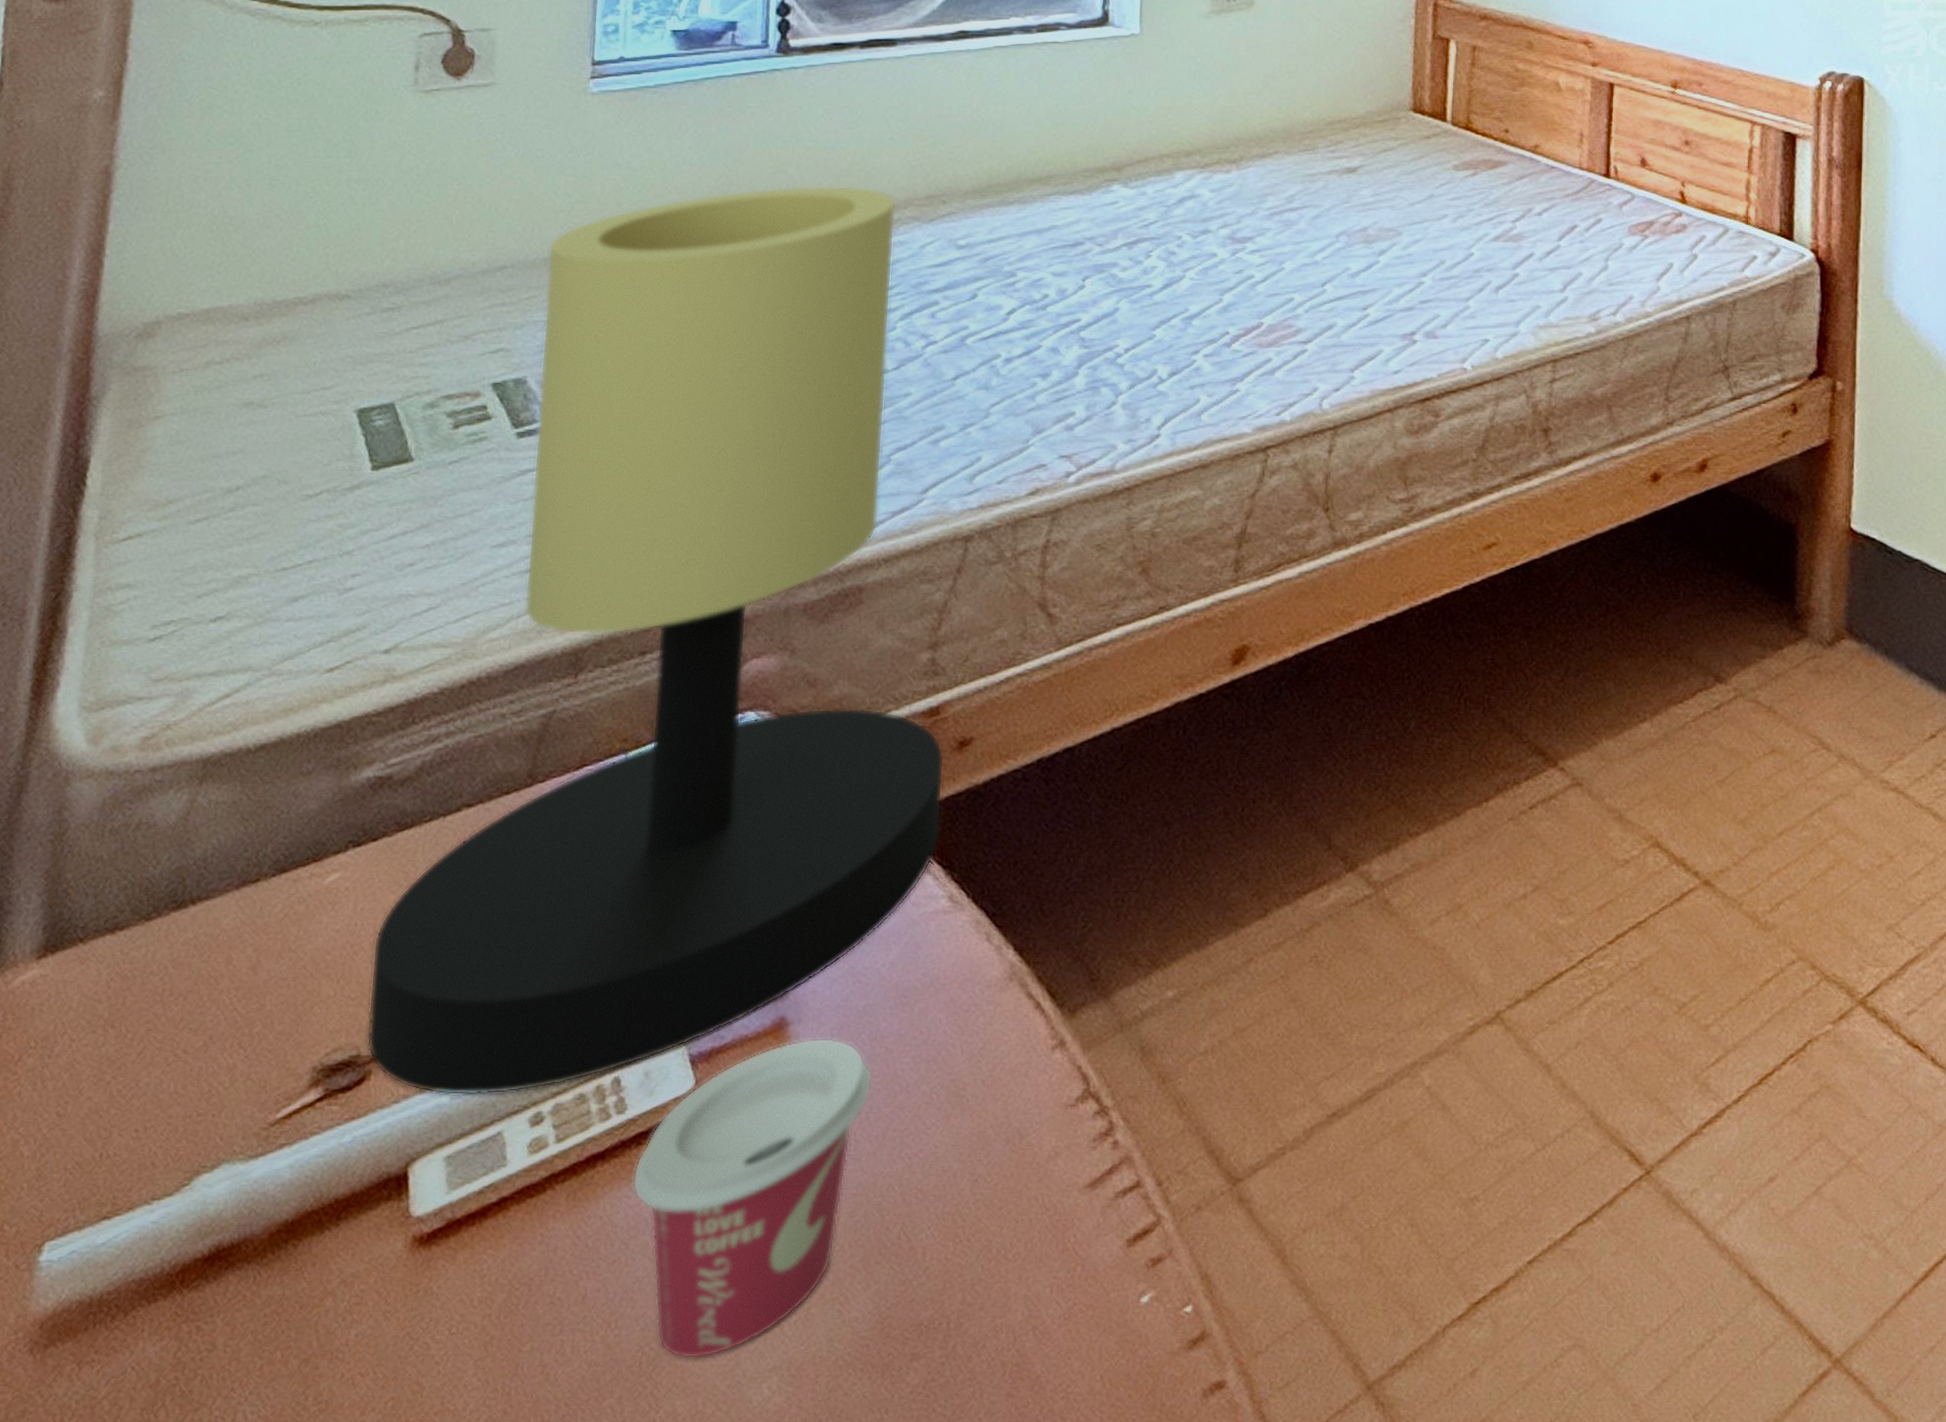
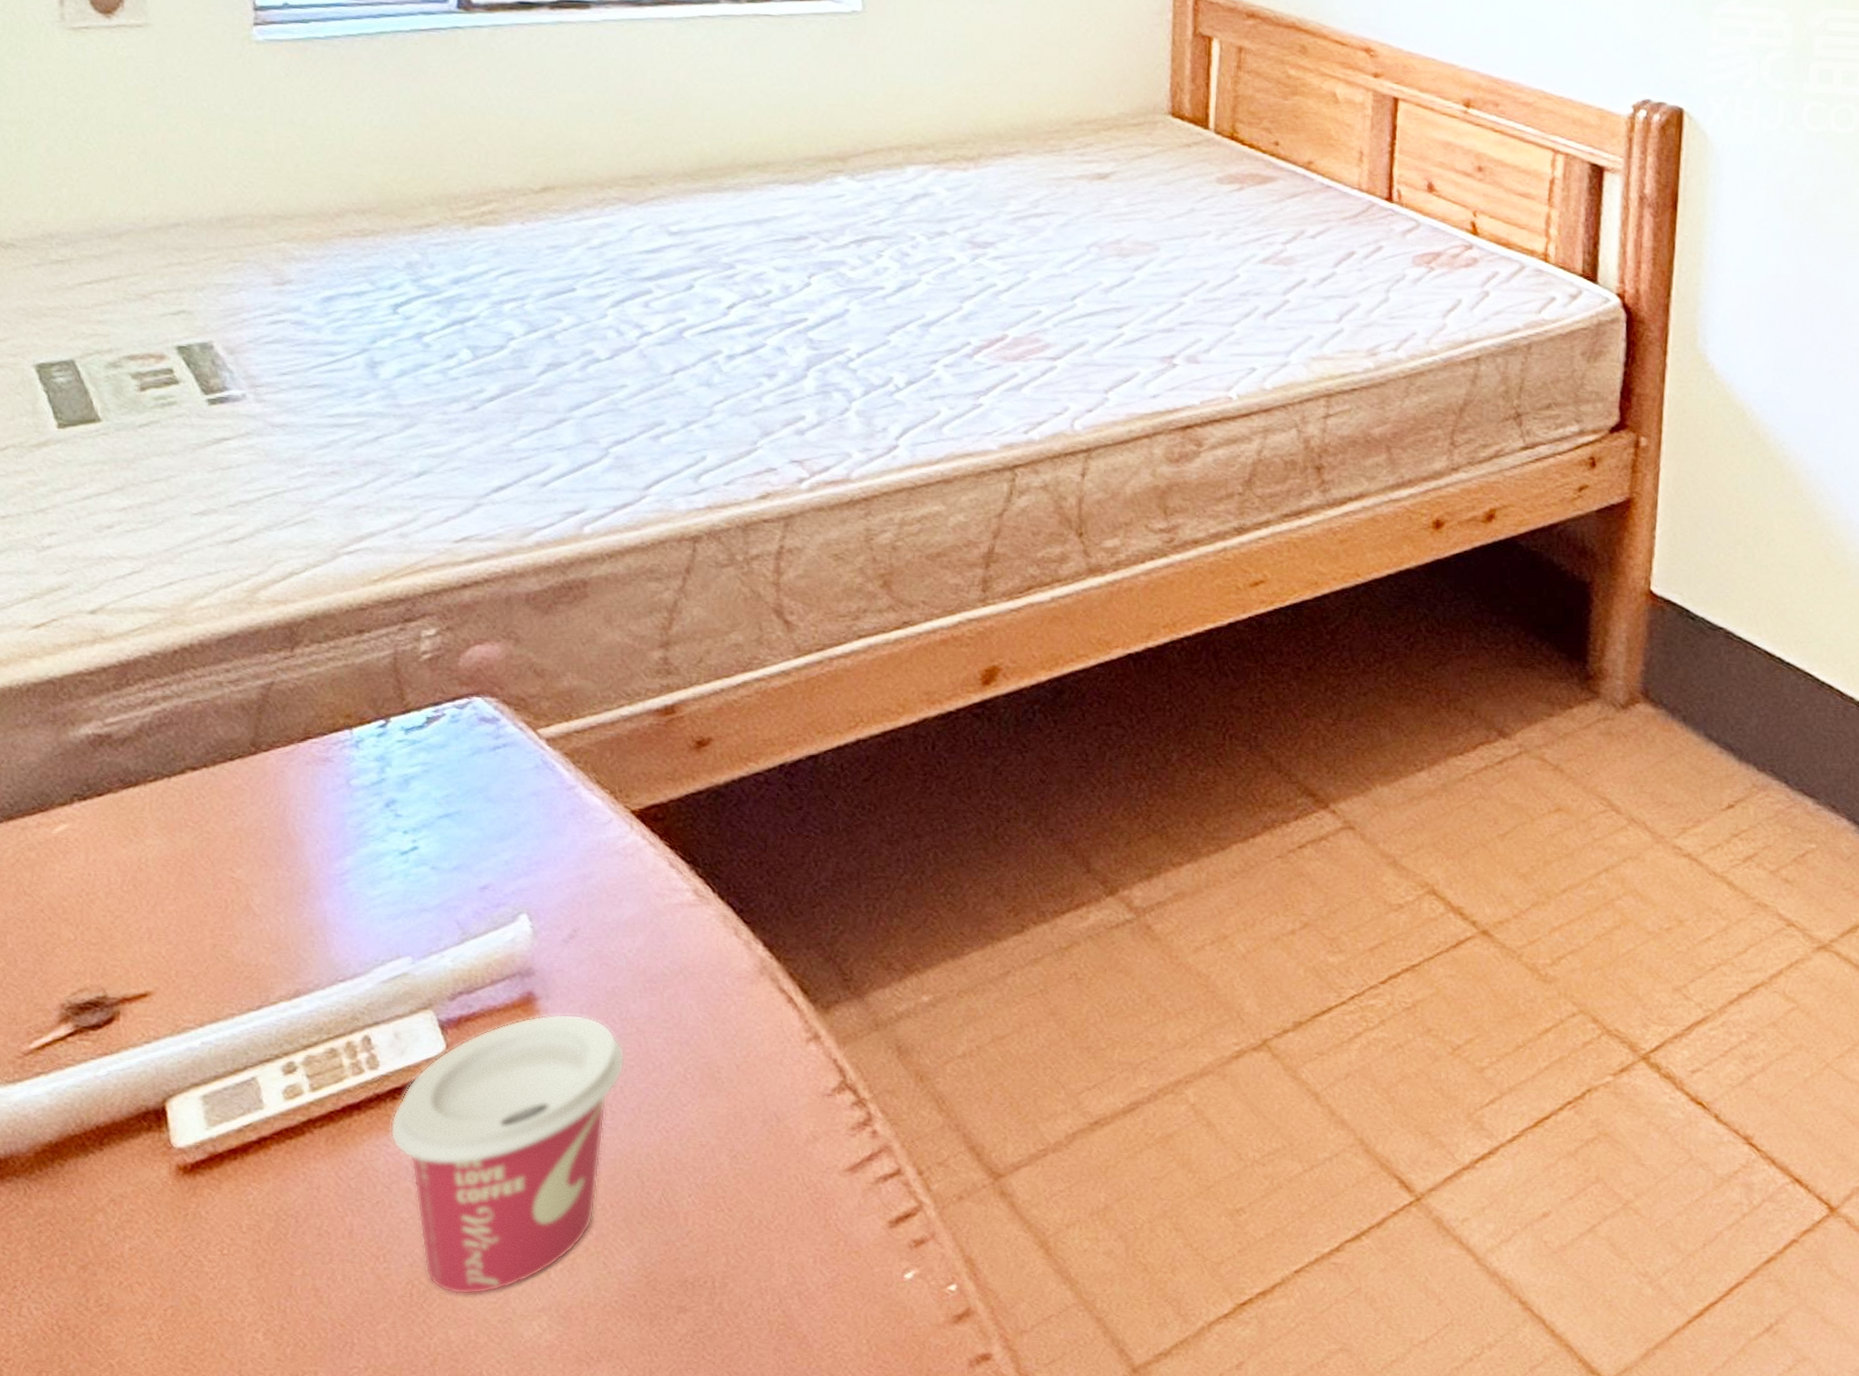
table lamp: present [366,186,945,1096] -> none [109,156,683,1043]

